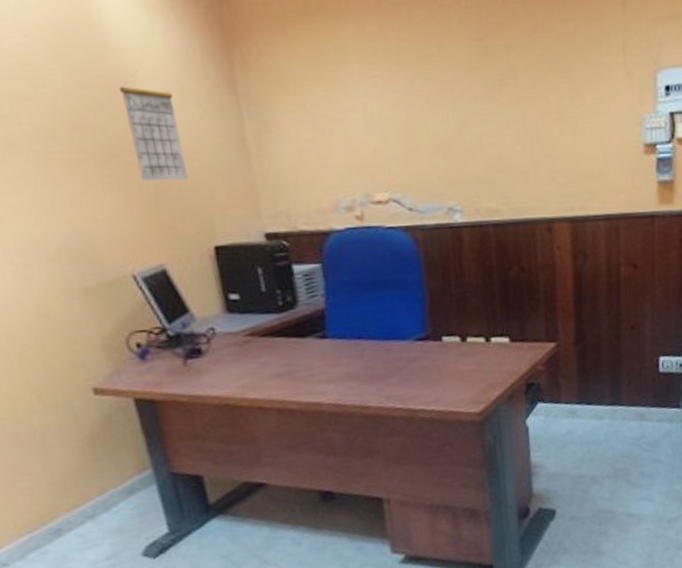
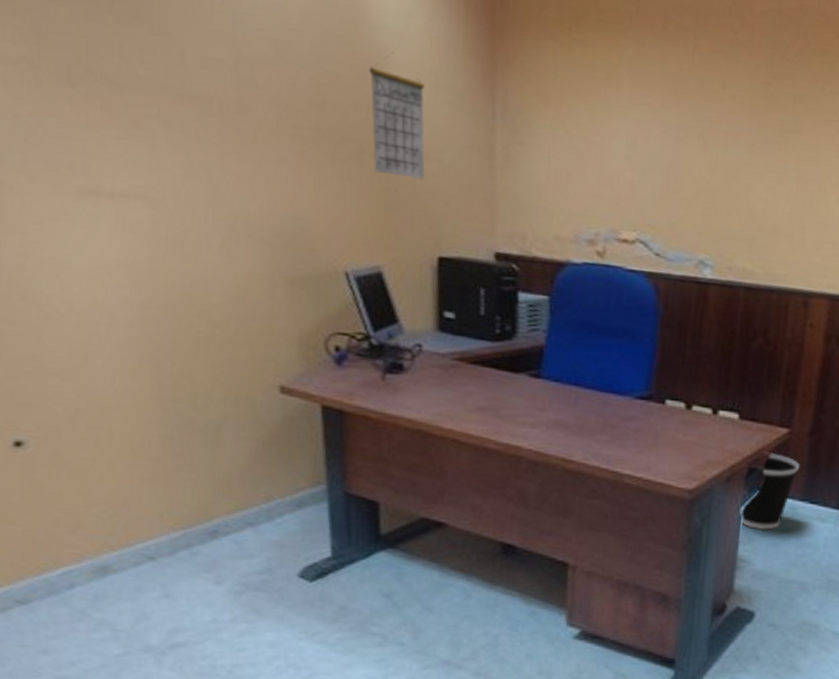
wastebasket: none [527,366,572,437] -> present [740,453,800,531]

